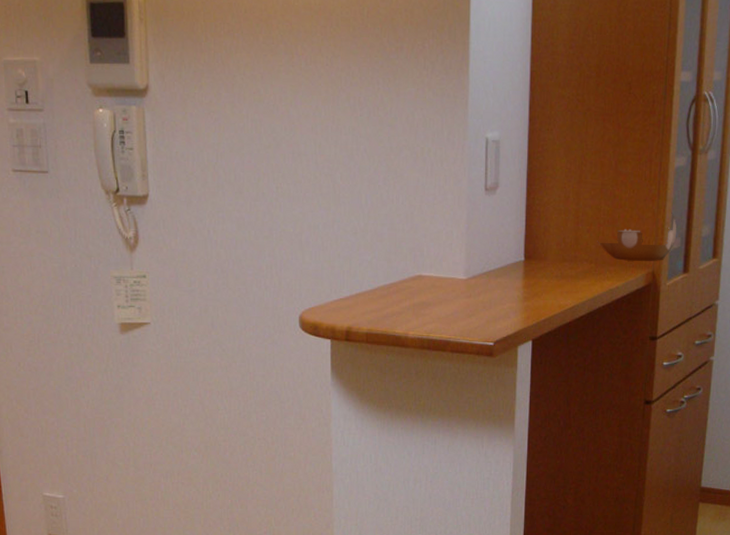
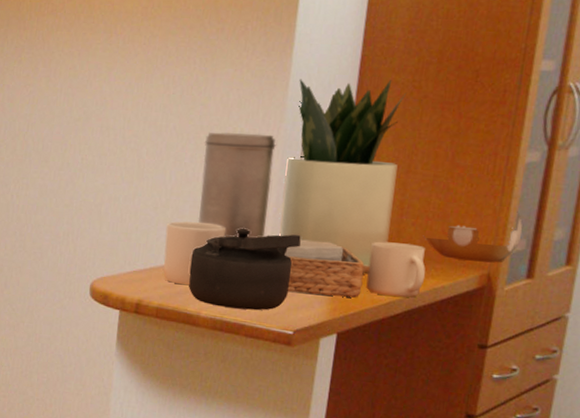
mug: none [367,244,424,308] -> present [163,221,226,286]
kettle: none [394,247,494,326] -> present [188,228,302,311]
canister: none [395,152,462,257] -> present [197,132,276,238]
planter: none [472,95,573,281] -> present [278,79,407,273]
napkin holder: none [480,253,550,306] -> present [285,239,365,298]
cup: none [553,249,602,301] -> present [366,241,426,298]

